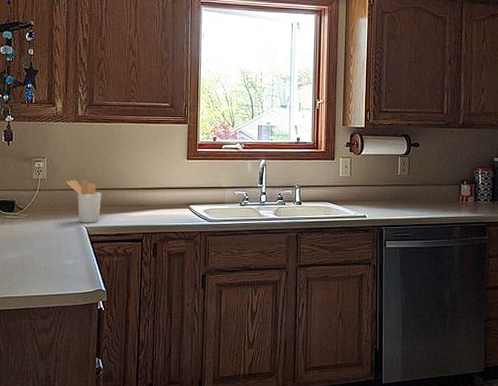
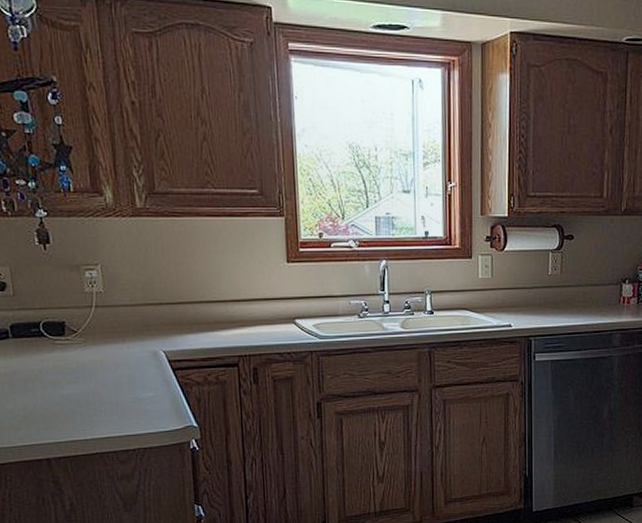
utensil holder: present [65,180,101,223] -> none [129,292,181,346]

